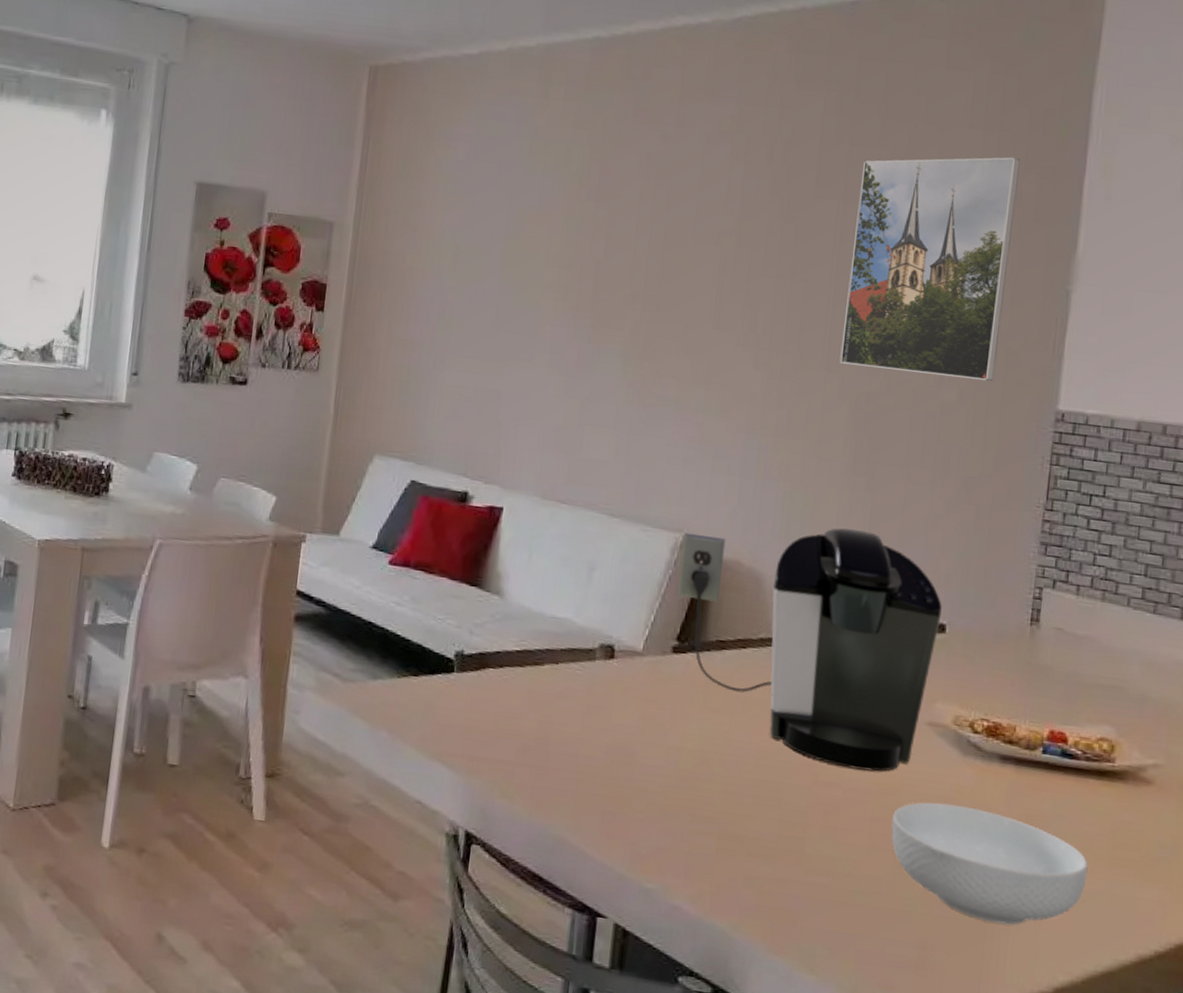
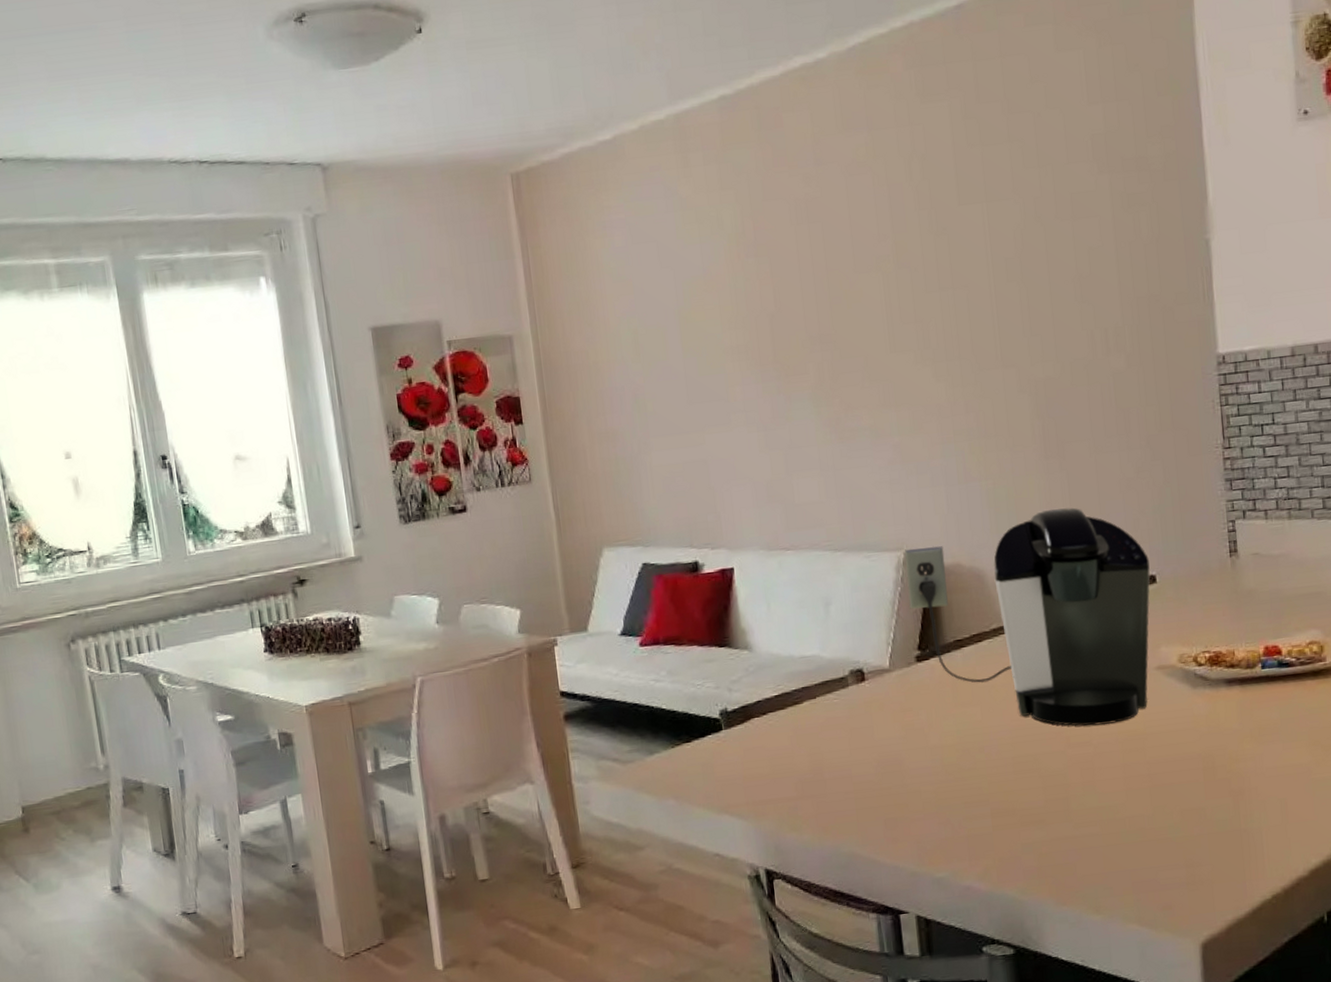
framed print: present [839,157,1020,382] -> none [998,123,1156,358]
cereal bowl: present [891,802,1088,925] -> none [1141,732,1321,829]

